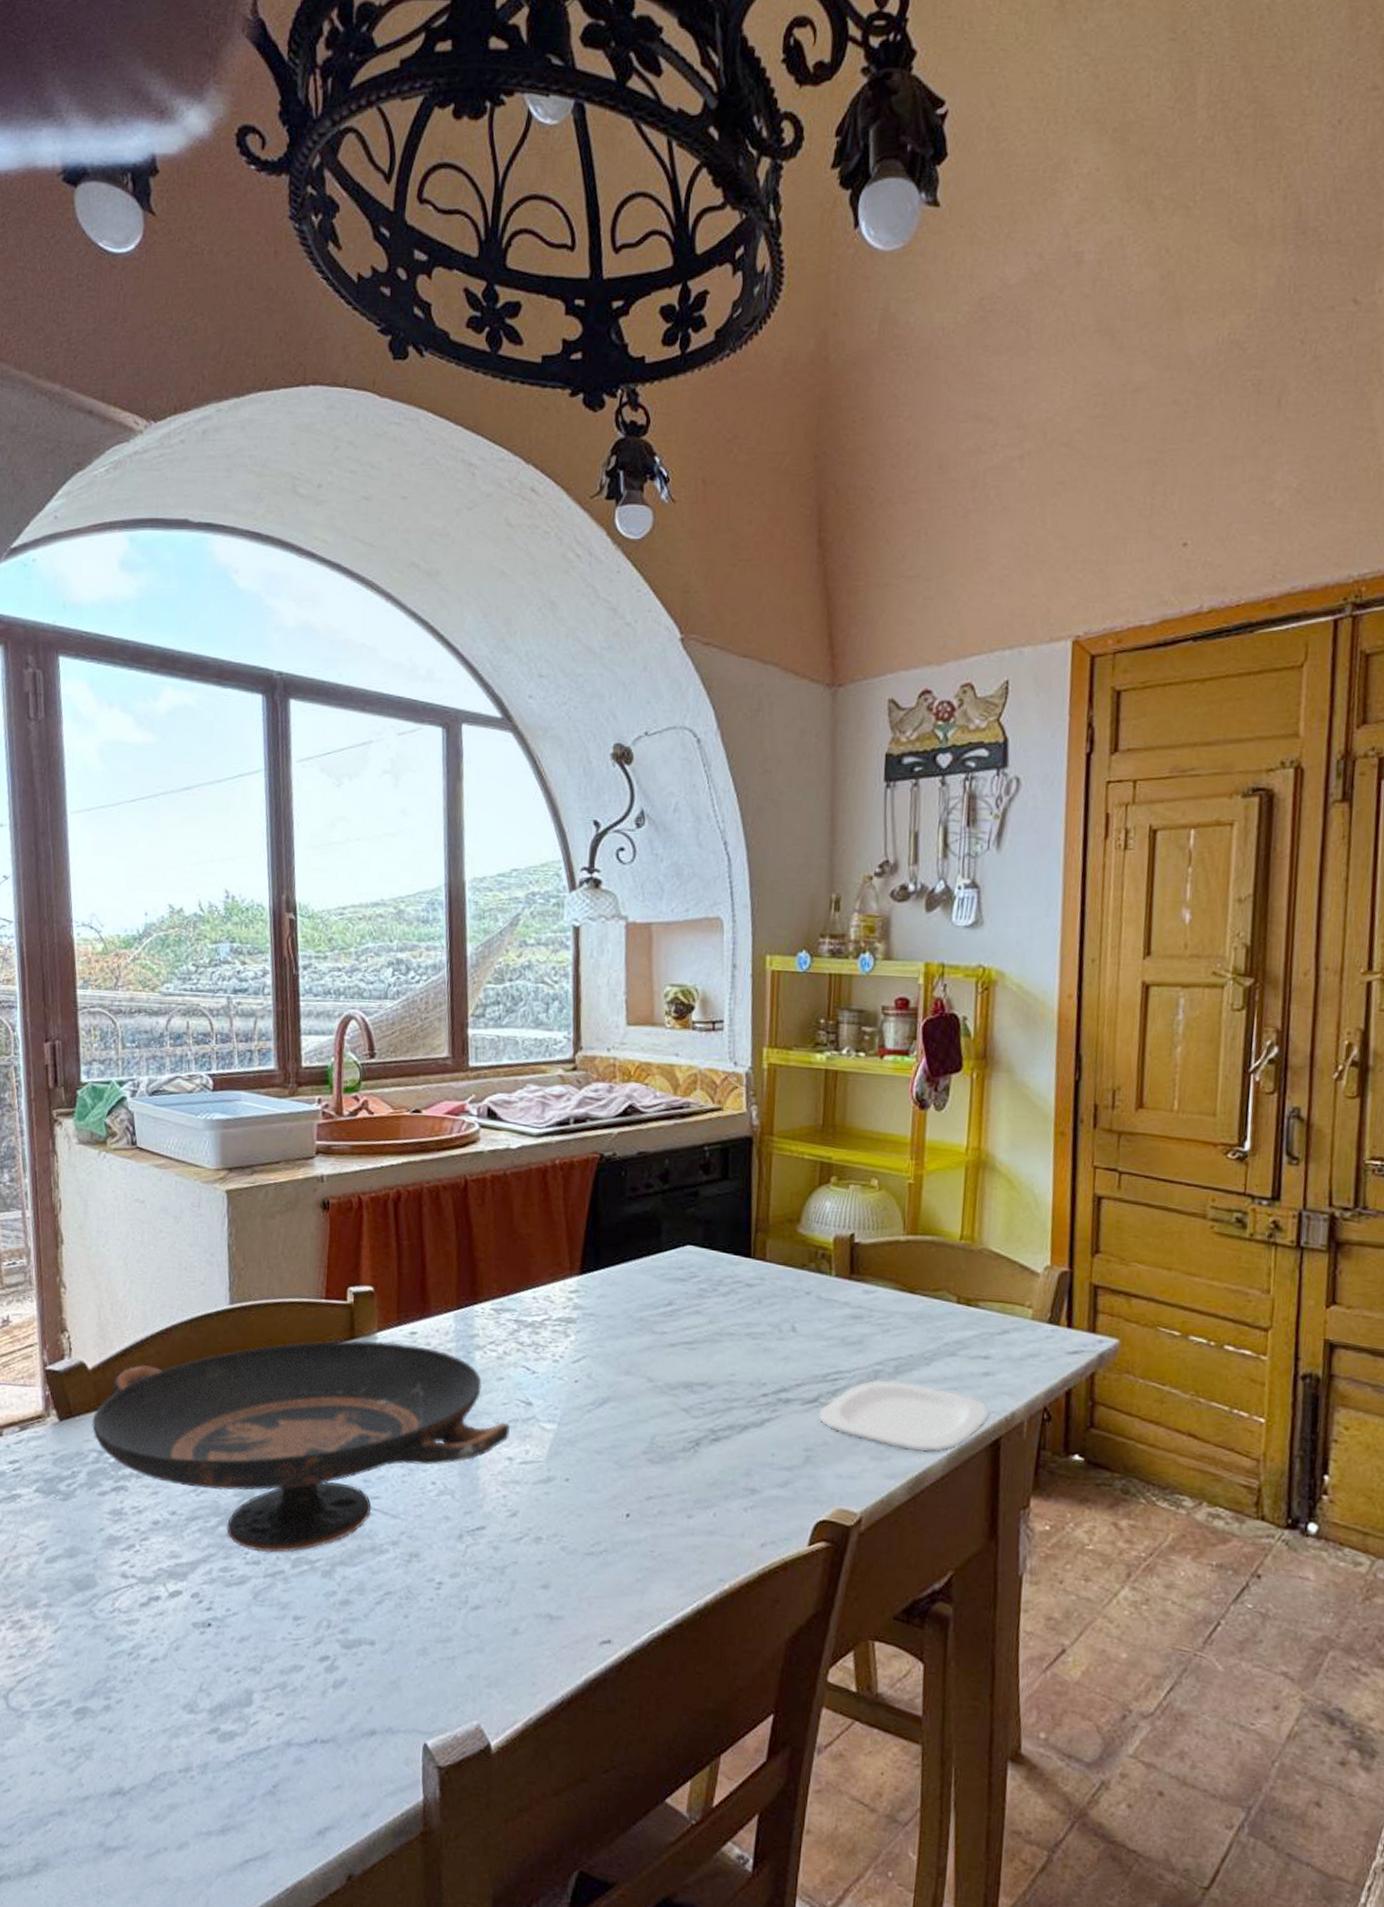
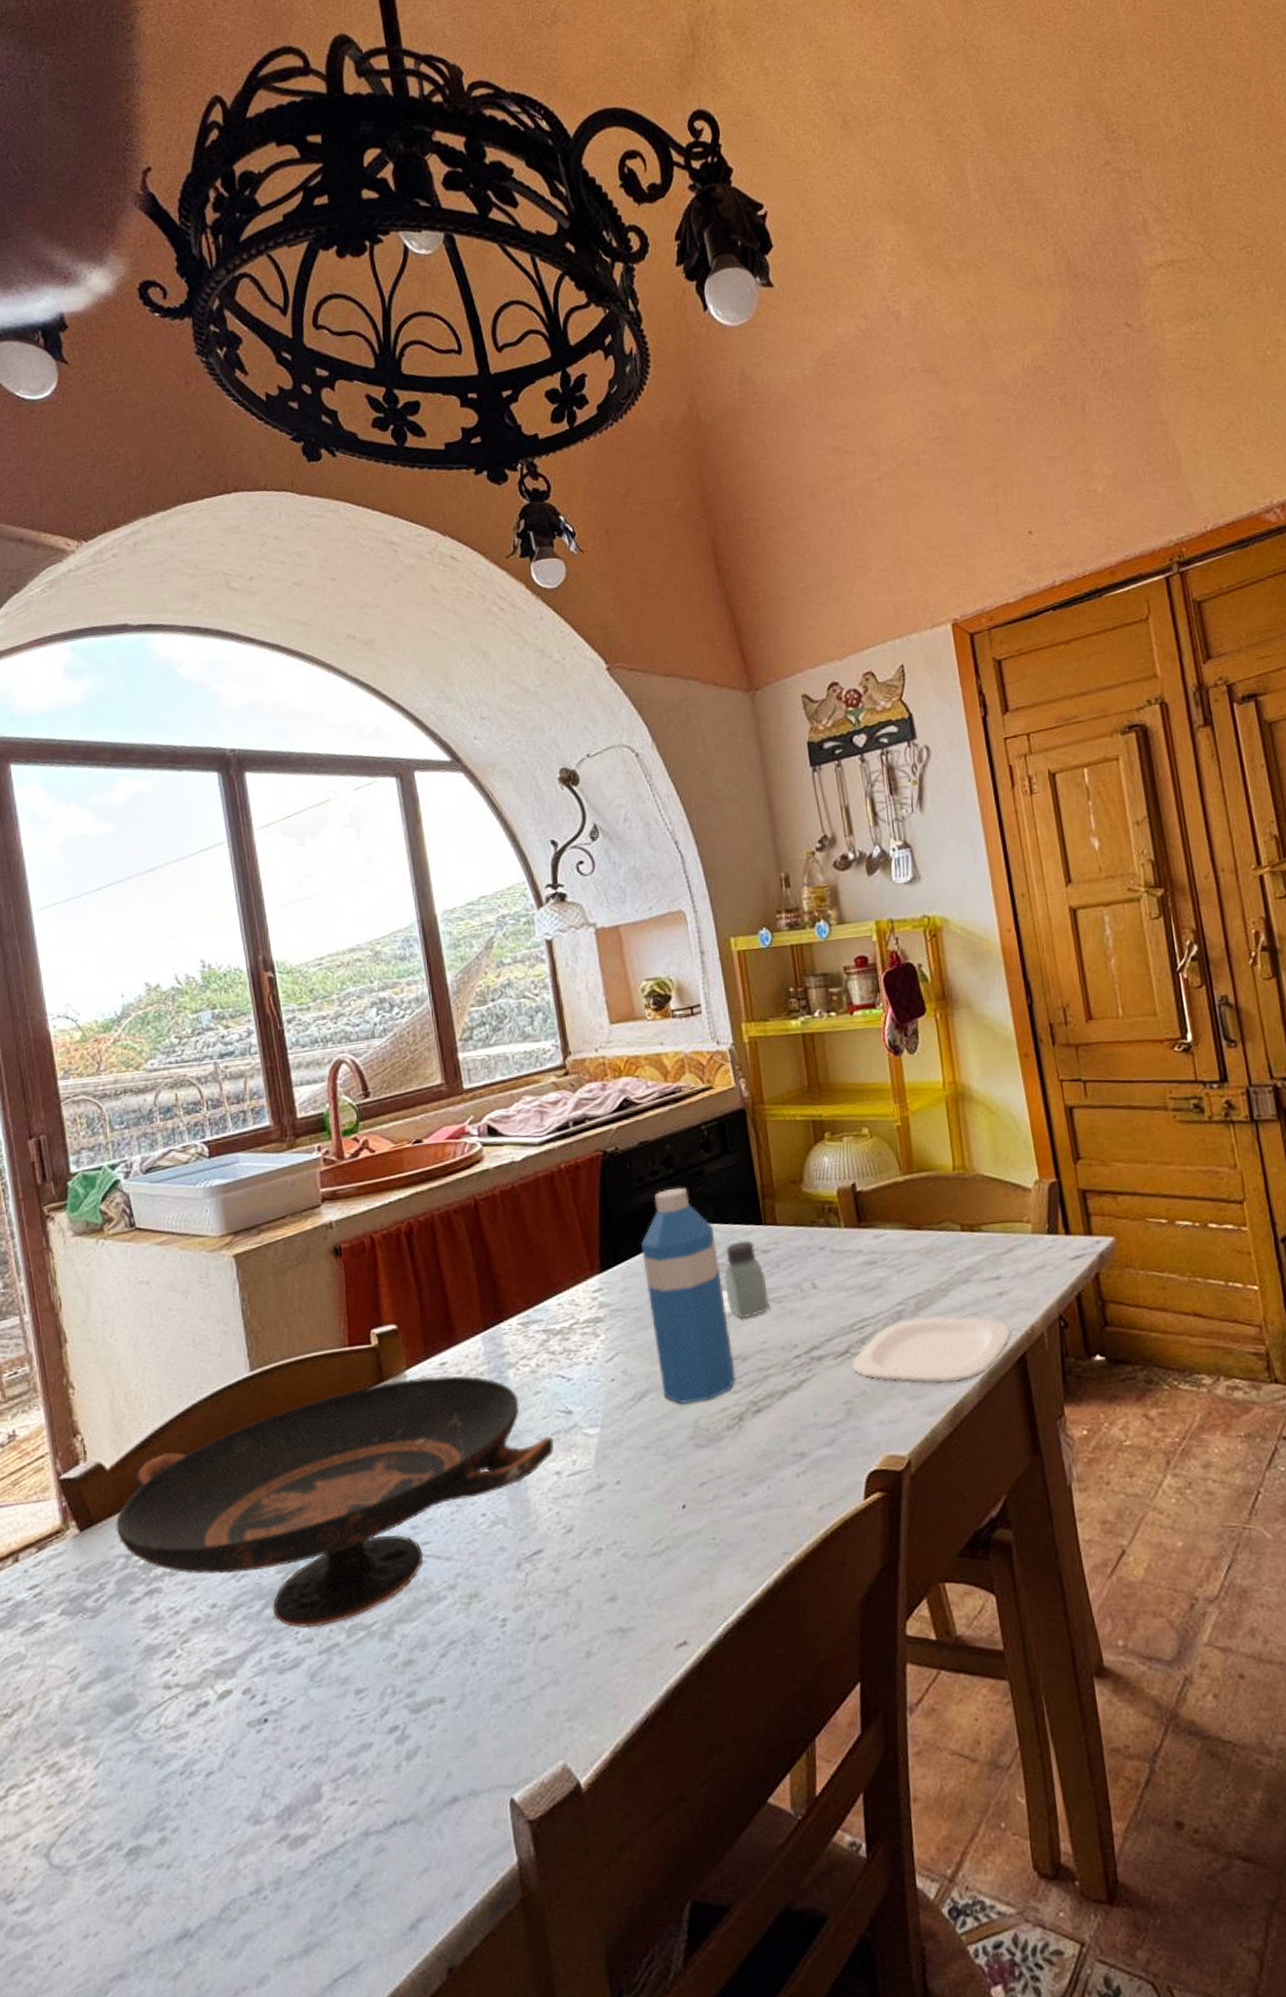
water bottle: none [623,1204,701,1419] -> present [641,1187,736,1404]
saltshaker: none [702,1269,746,1348] -> present [724,1240,769,1319]

